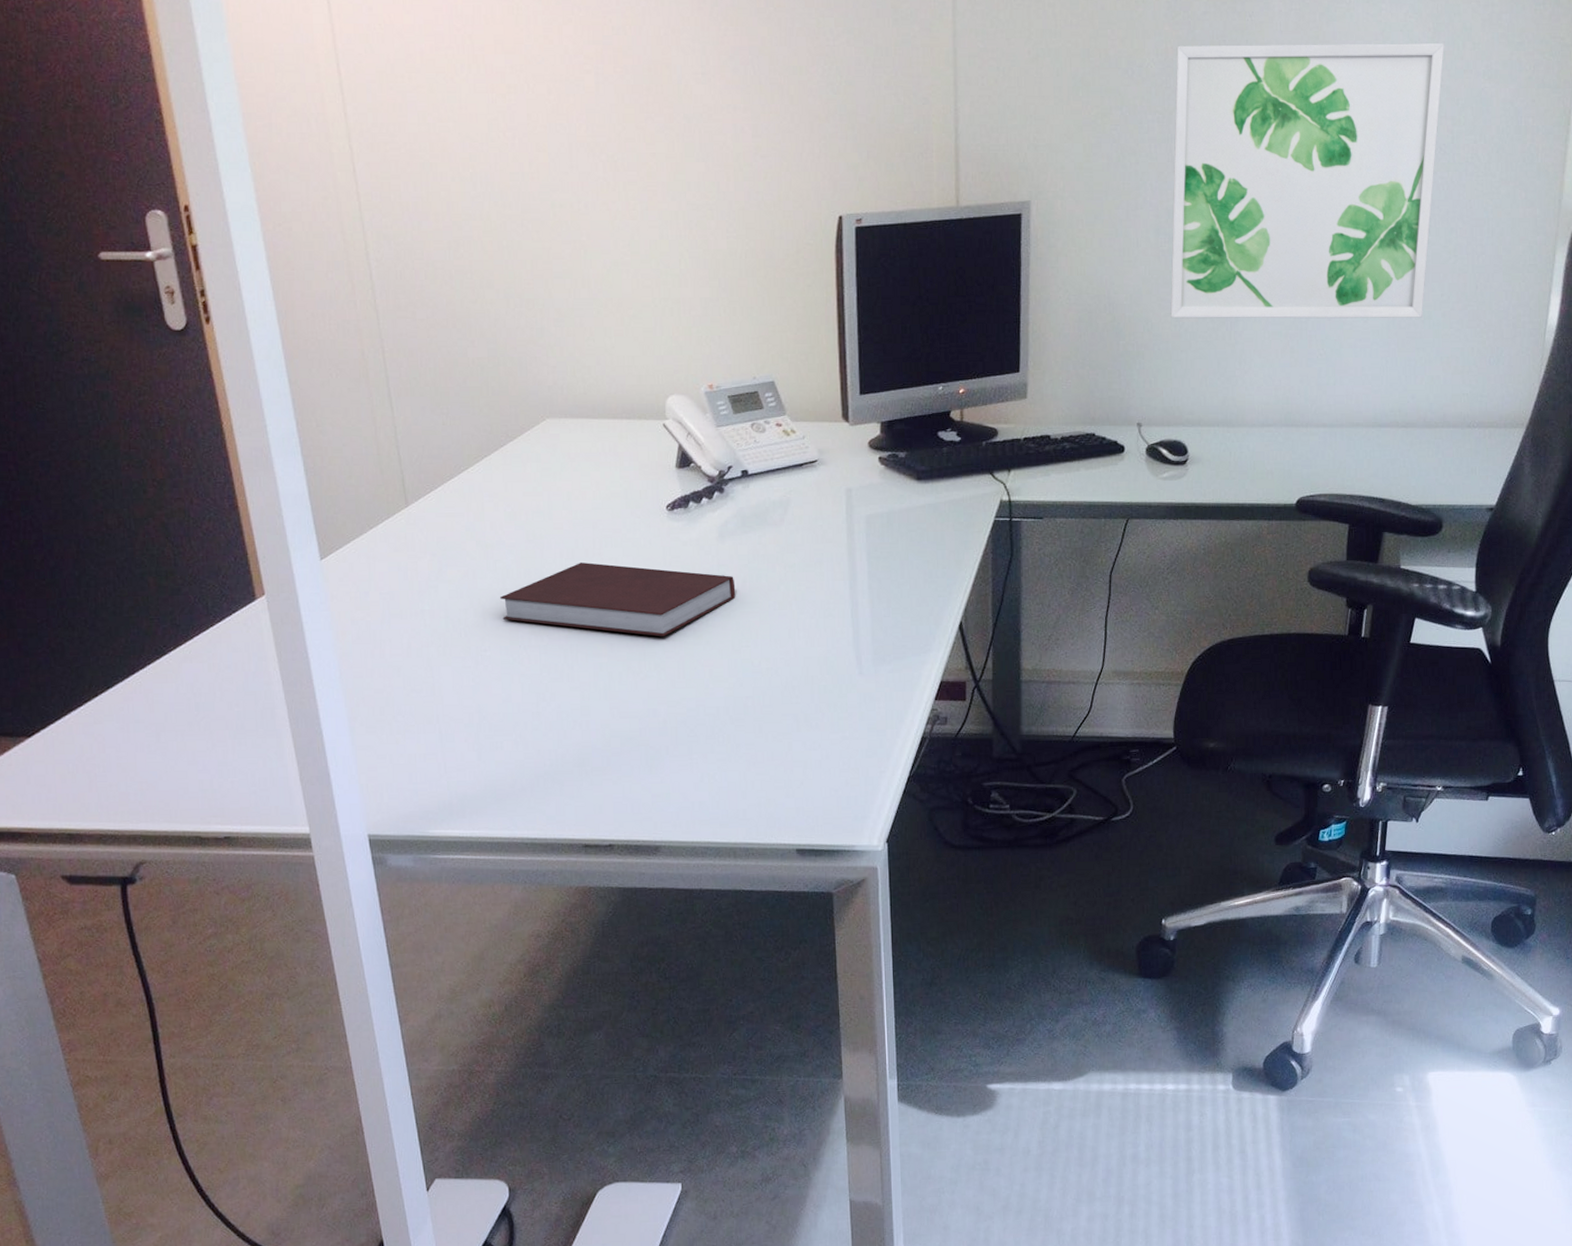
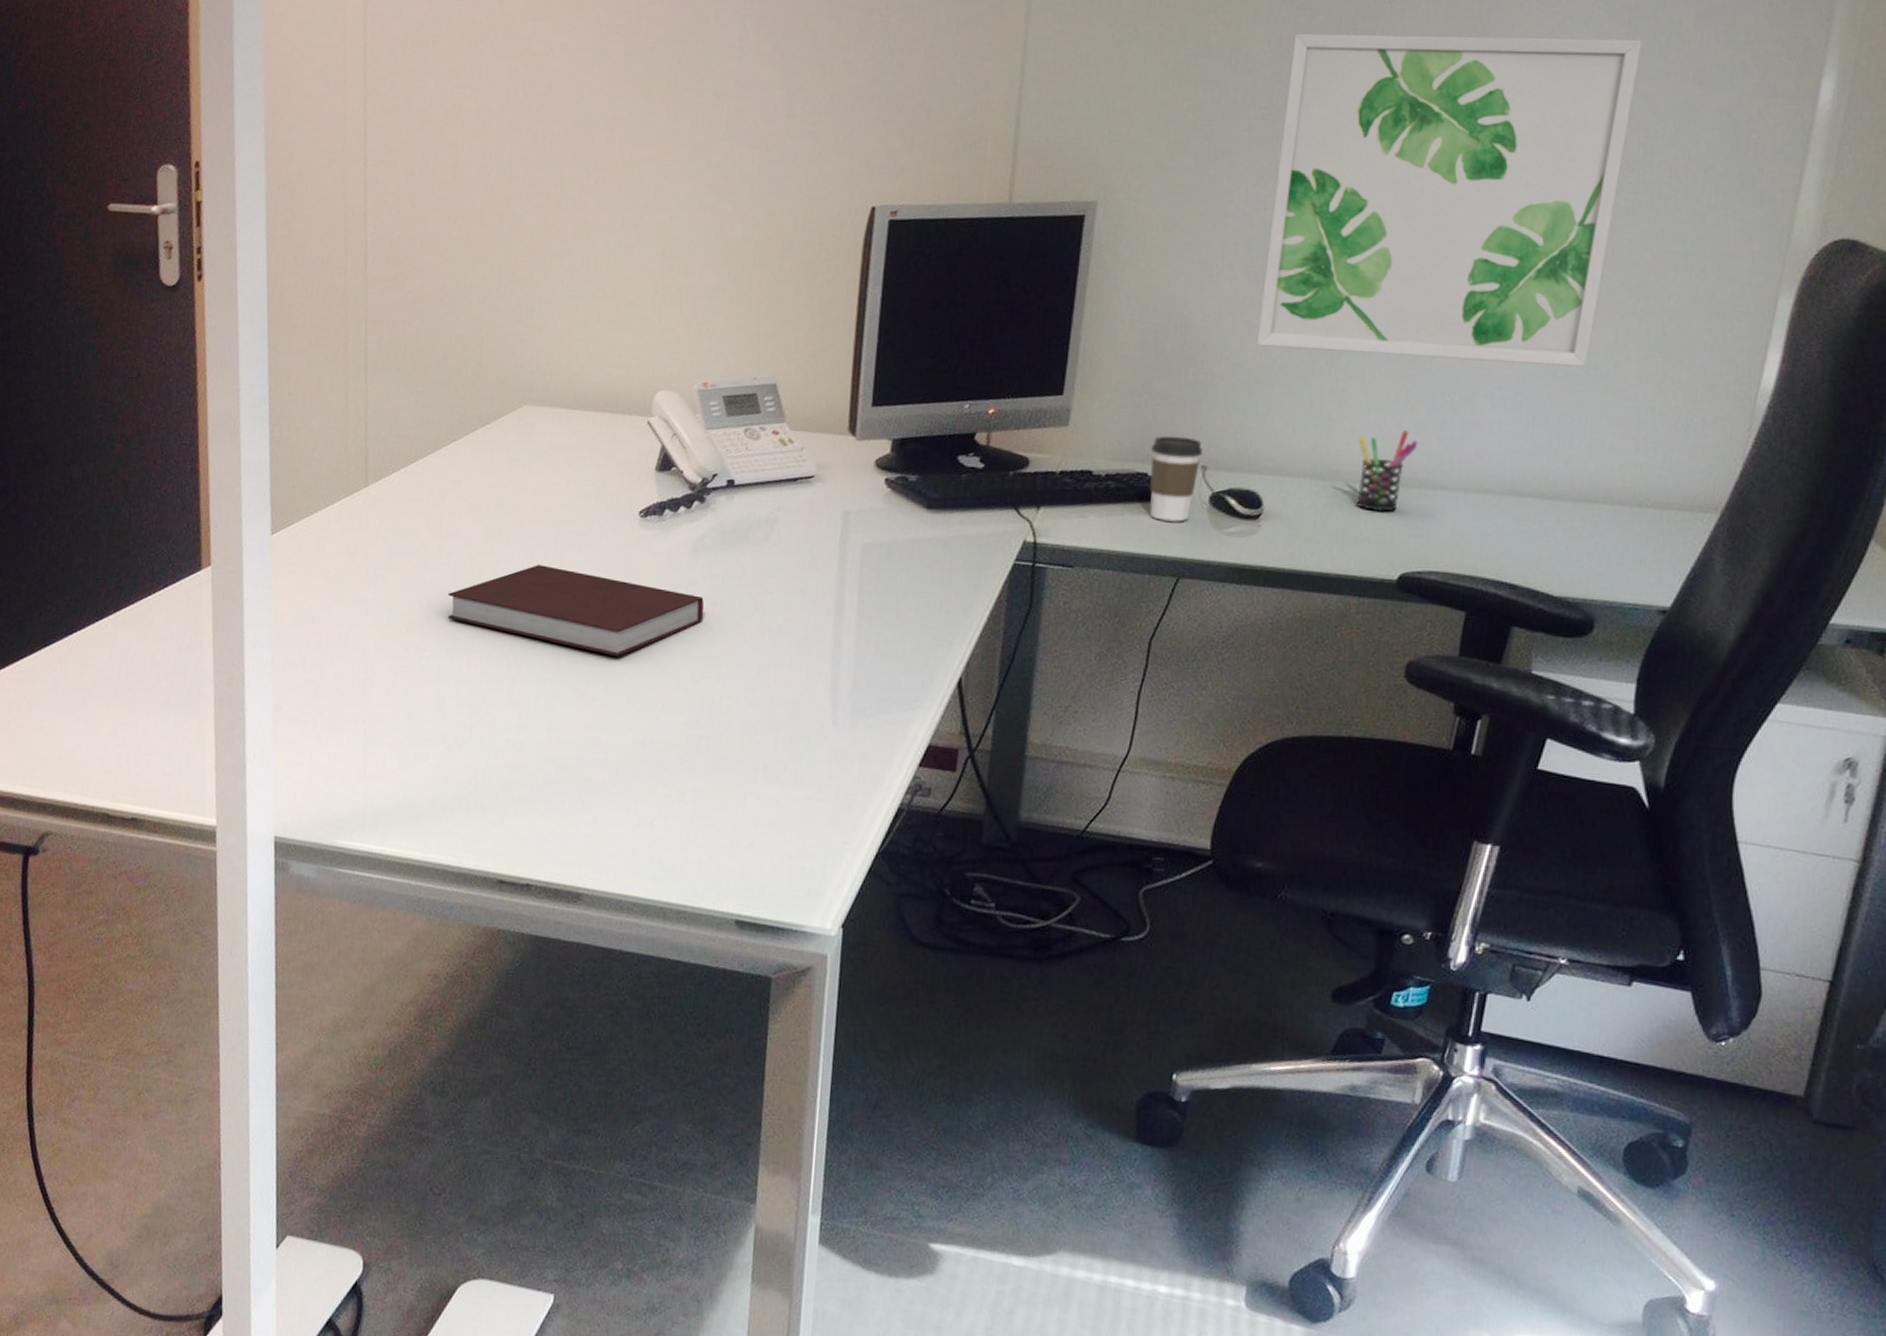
coffee cup: none [1096,400,1136,472] -> present [1149,436,1202,522]
pen holder: none [1257,380,1303,449] -> present [1356,430,1419,512]

